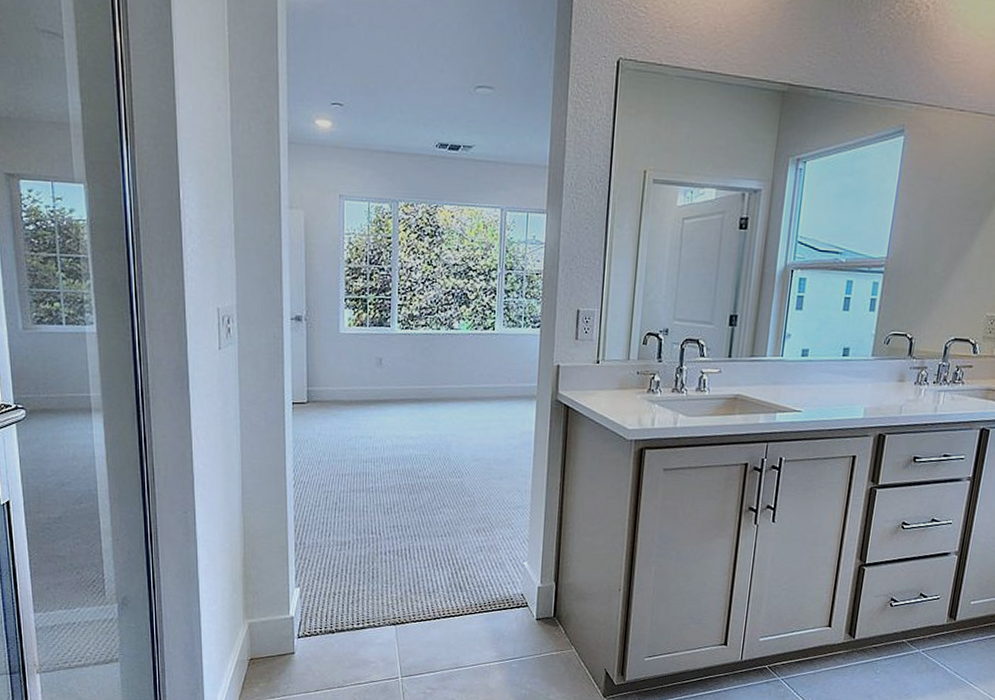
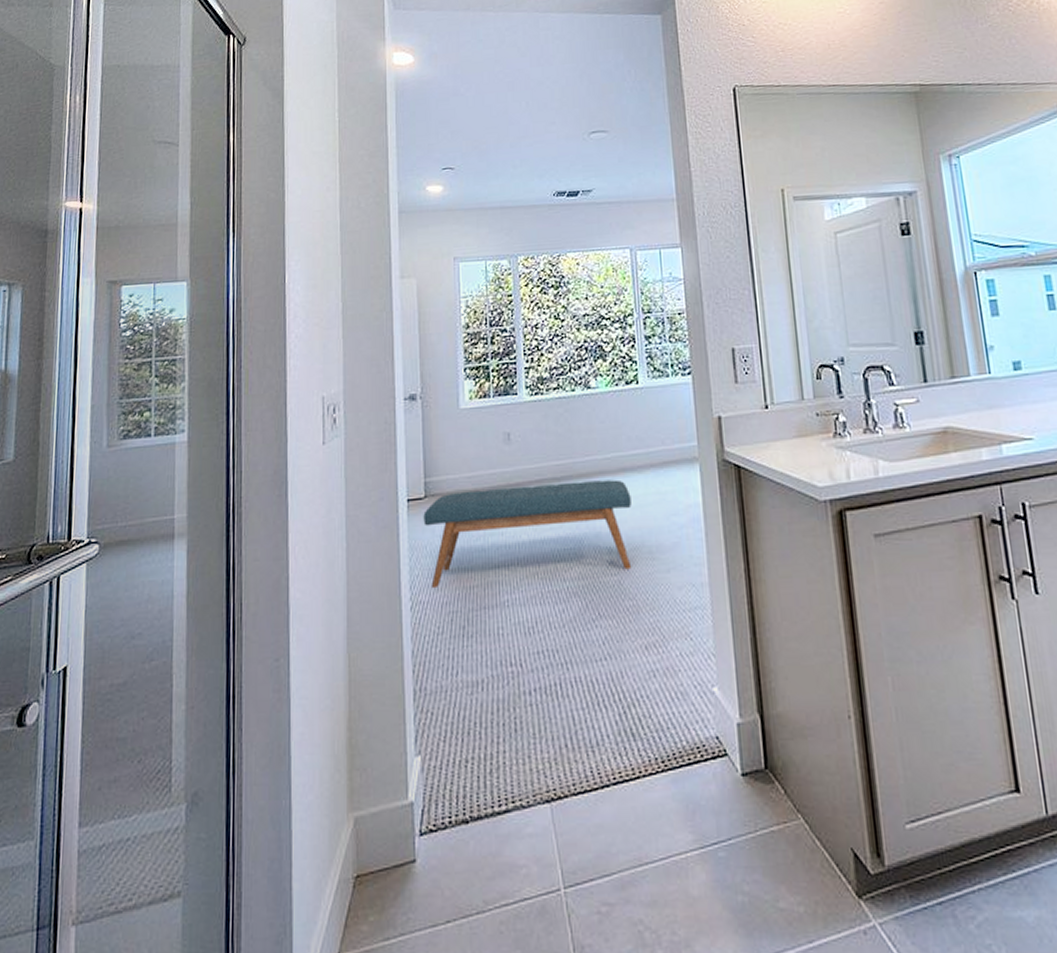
bench: none [306,401,478,475] -> present [423,479,632,589]

